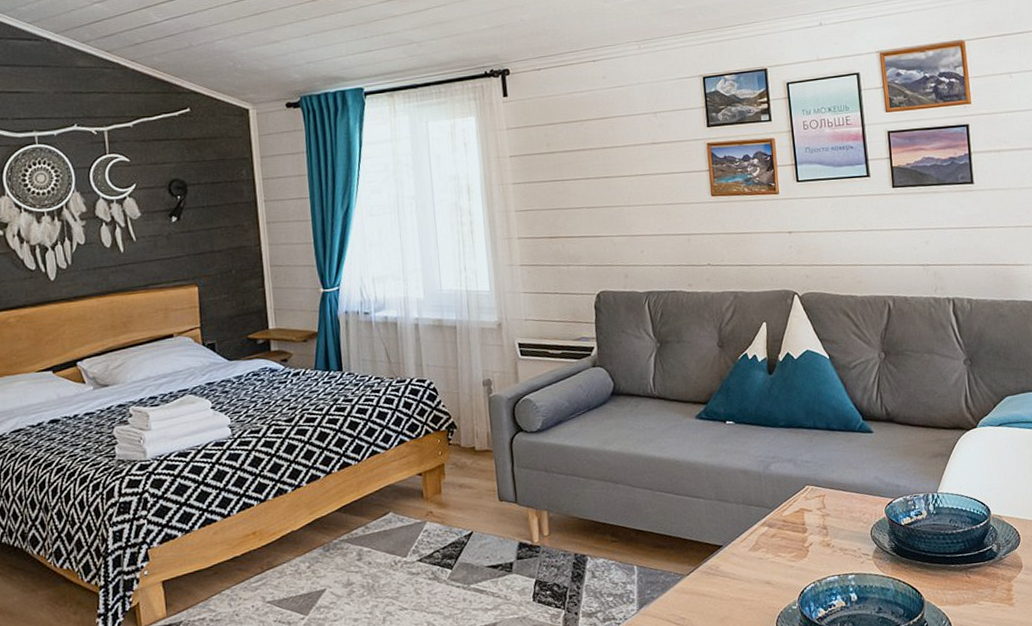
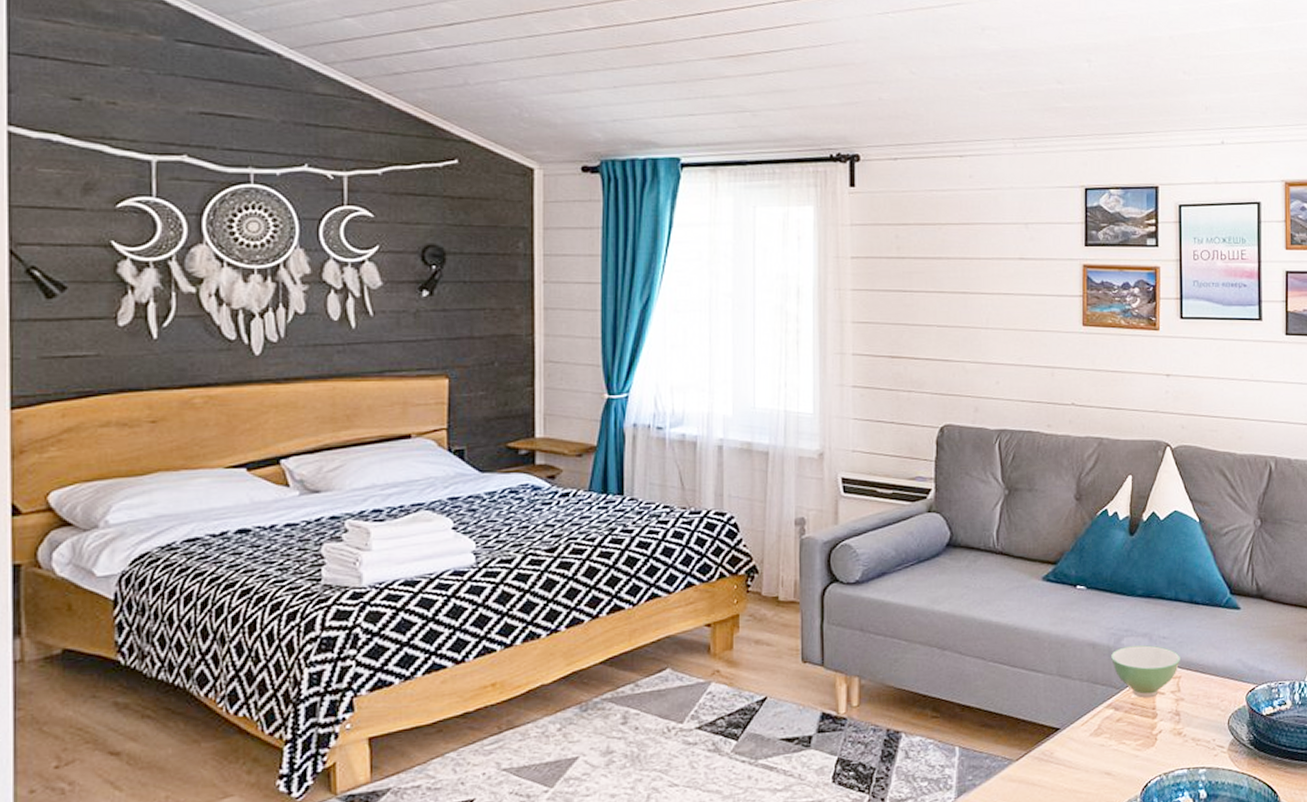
bowl: none [761,469,824,516] -> present [1110,644,1181,698]

